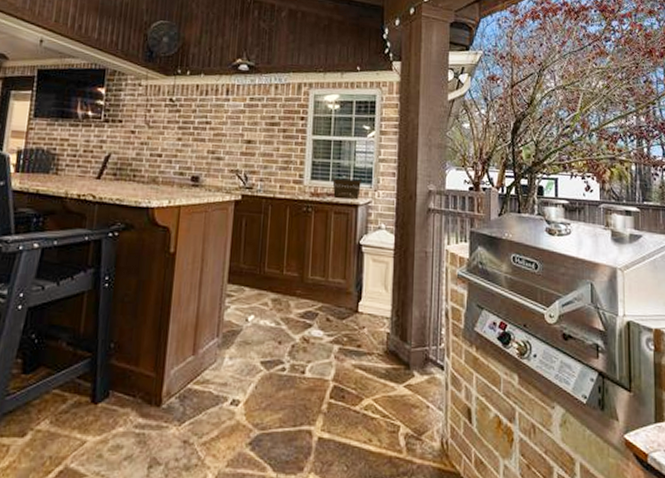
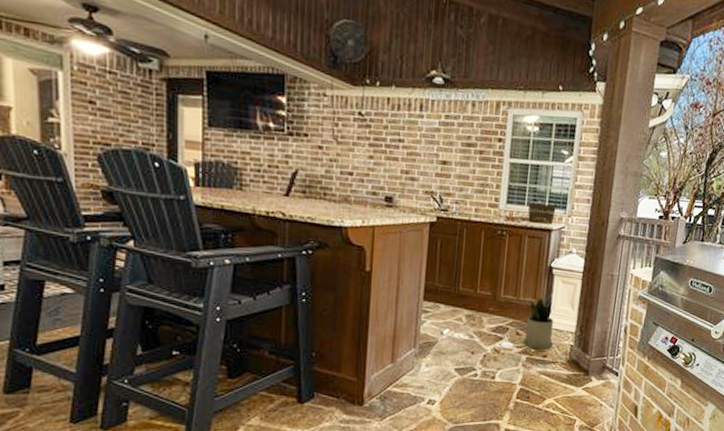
planter: none [333,277,369,339] -> present [522,297,555,350]

